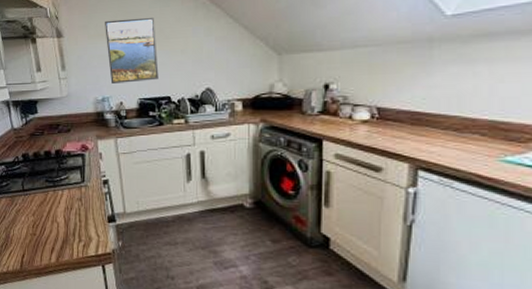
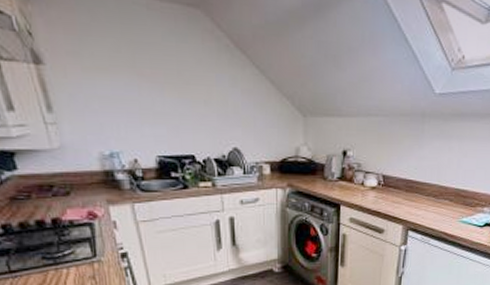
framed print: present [105,17,159,83] -> none [104,49,180,136]

